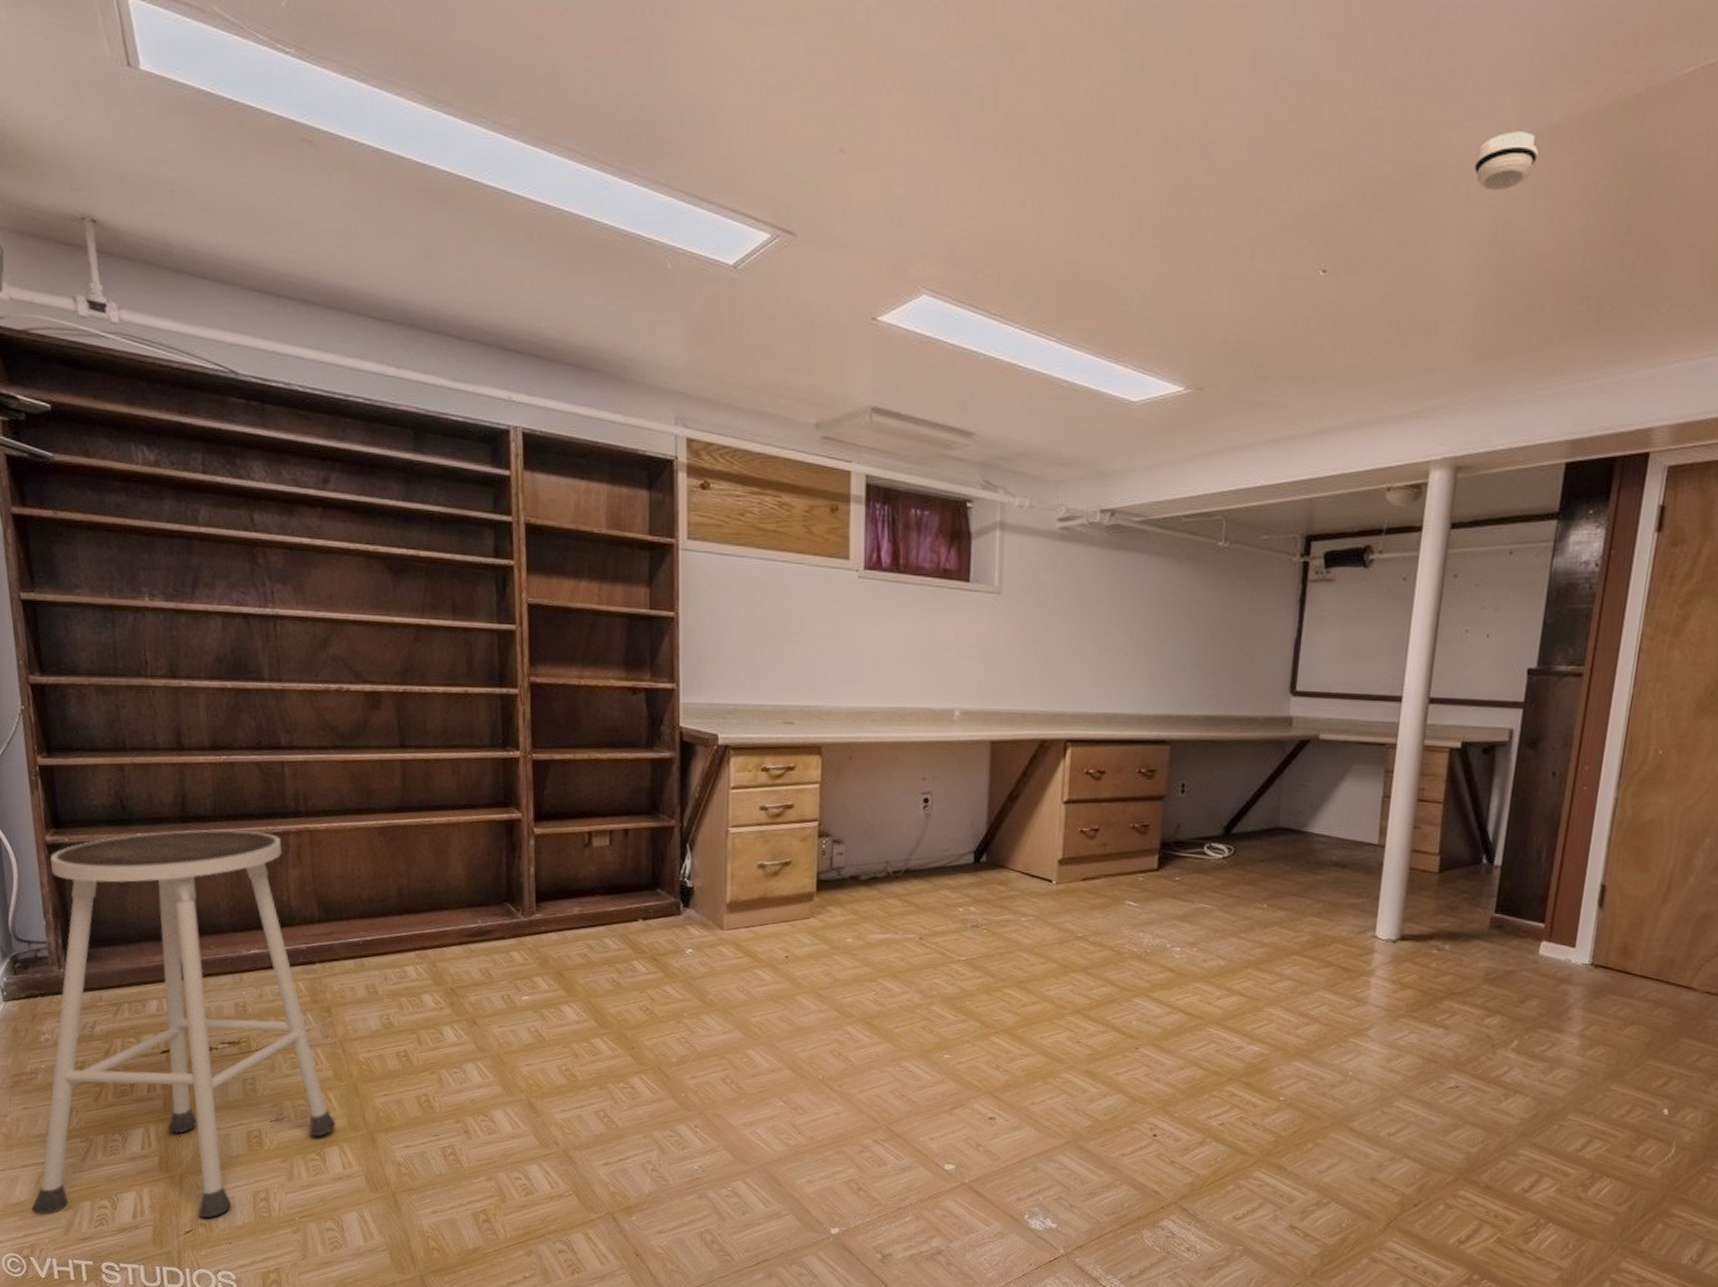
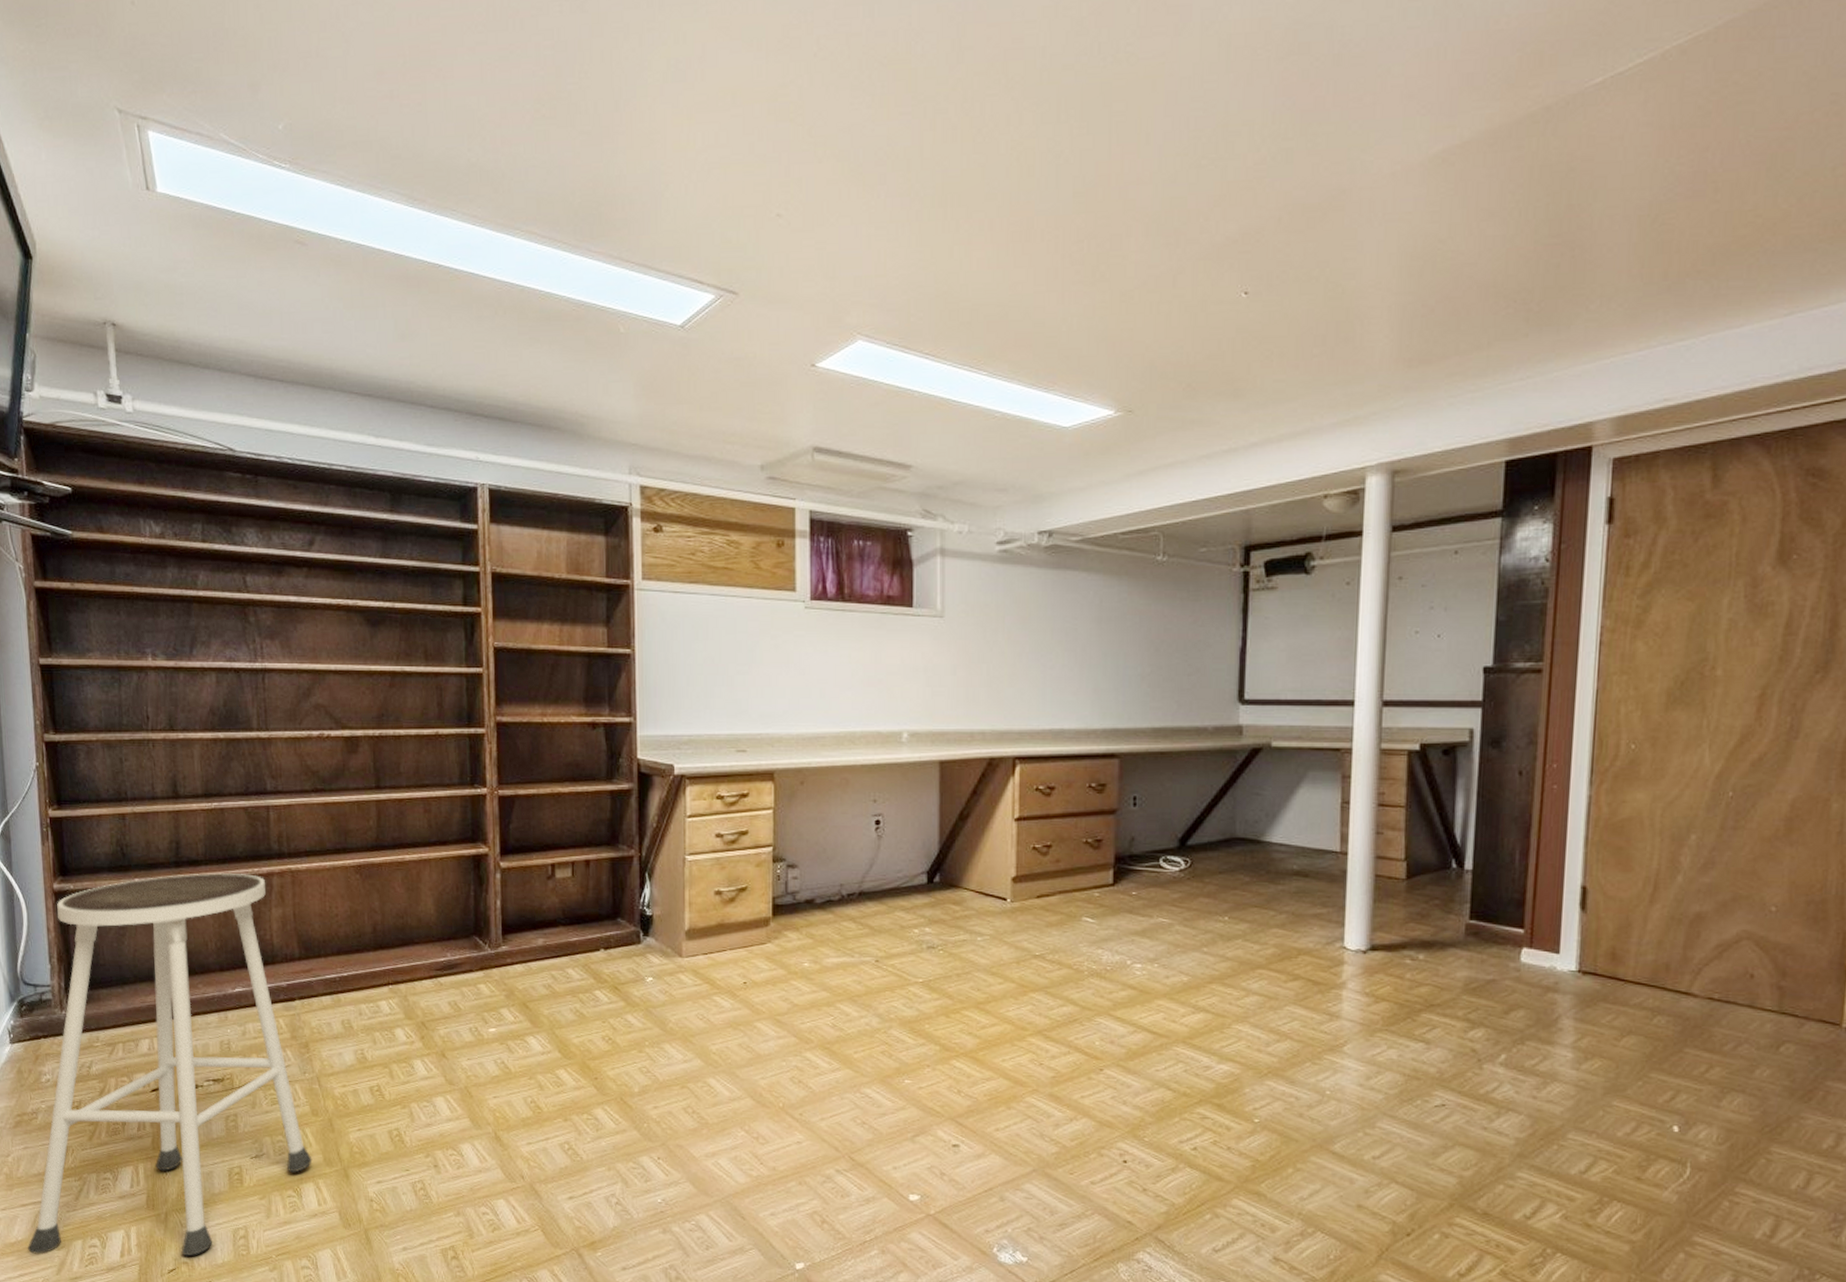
smoke detector: present [1473,131,1539,191] -> none [1388,149,1452,207]

